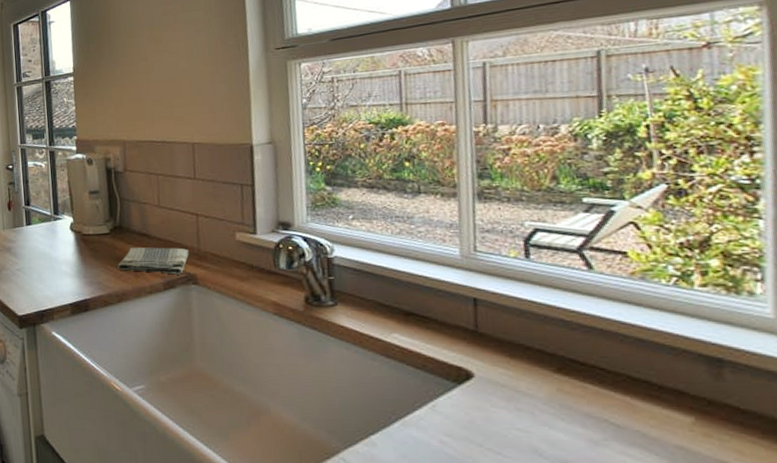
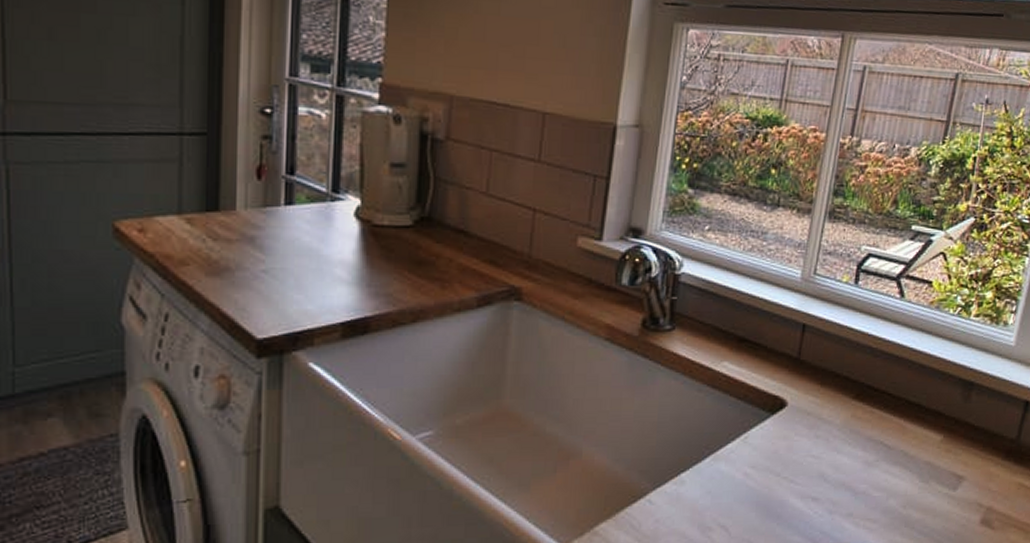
dish towel: present [117,247,190,275] -> none [418,247,518,287]

